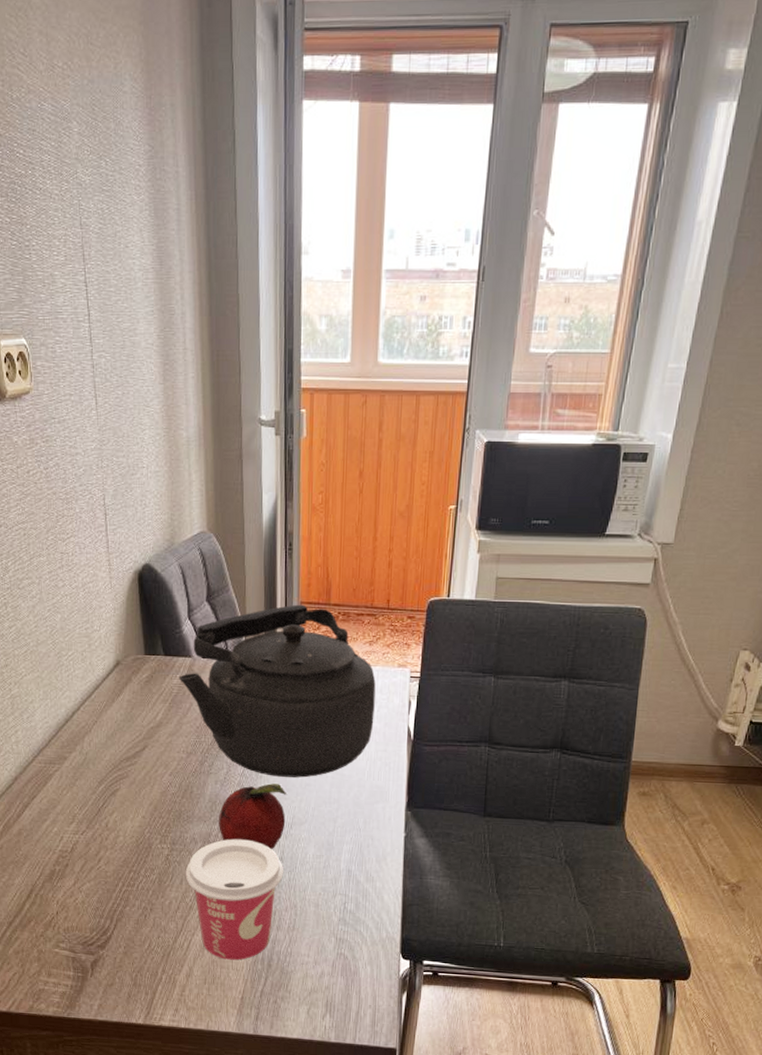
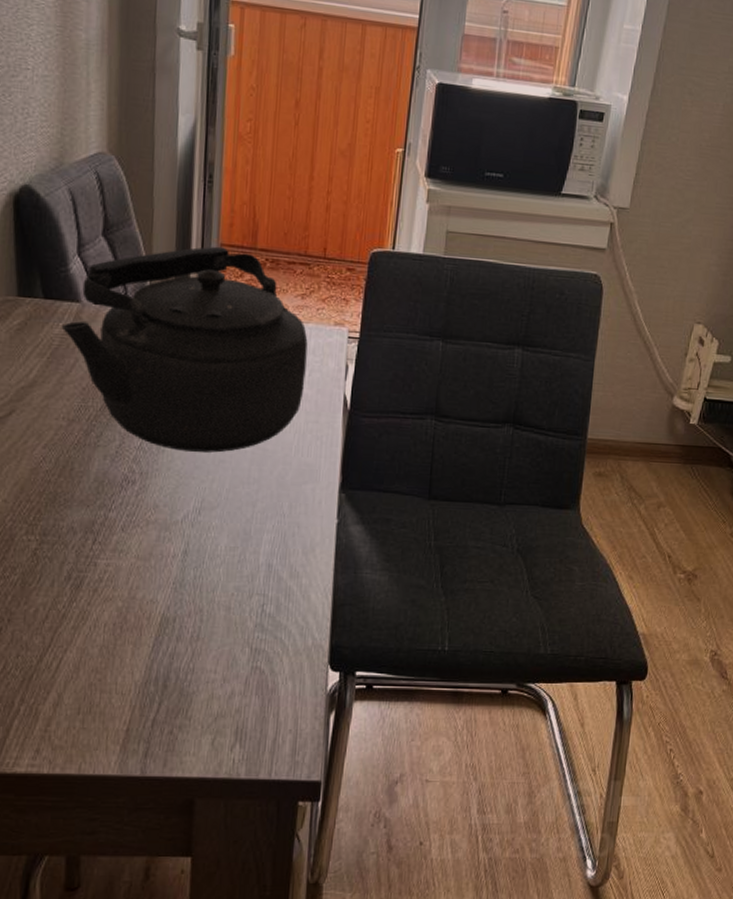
cup: present [185,839,283,961] -> none [58,527,188,682]
fruit: present [219,783,288,850] -> none [106,459,196,541]

